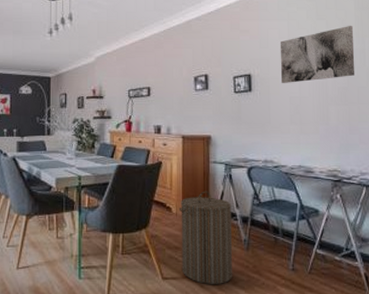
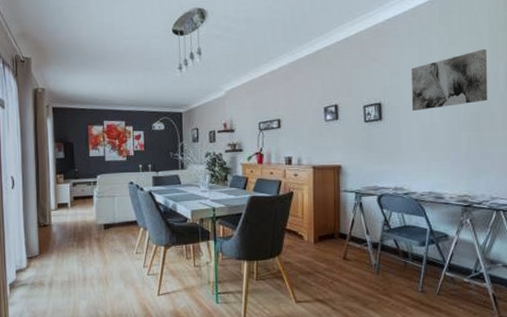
laundry hamper: present [178,191,232,285] -> none [310,219,363,307]

